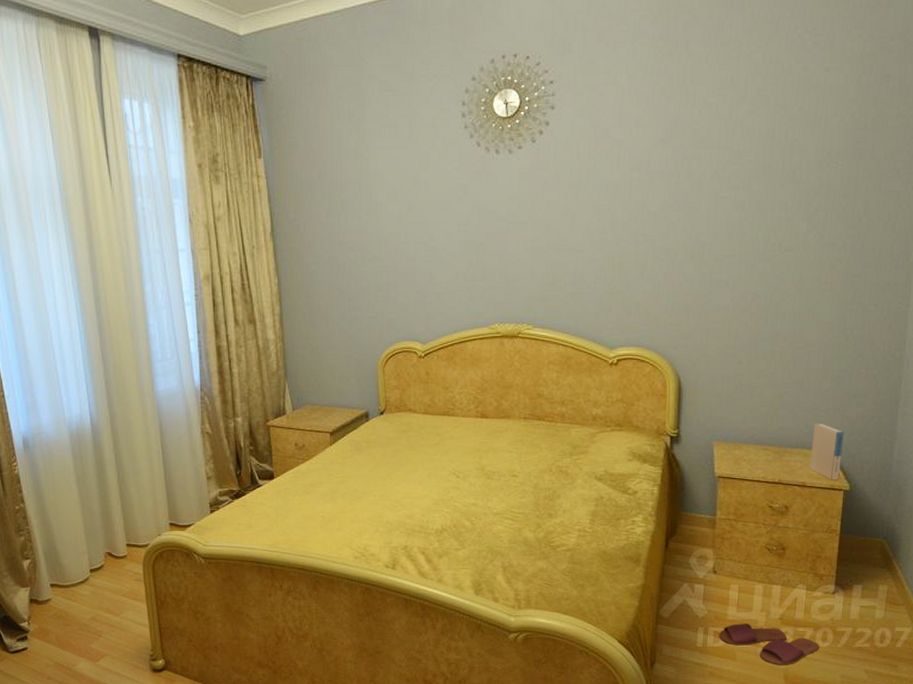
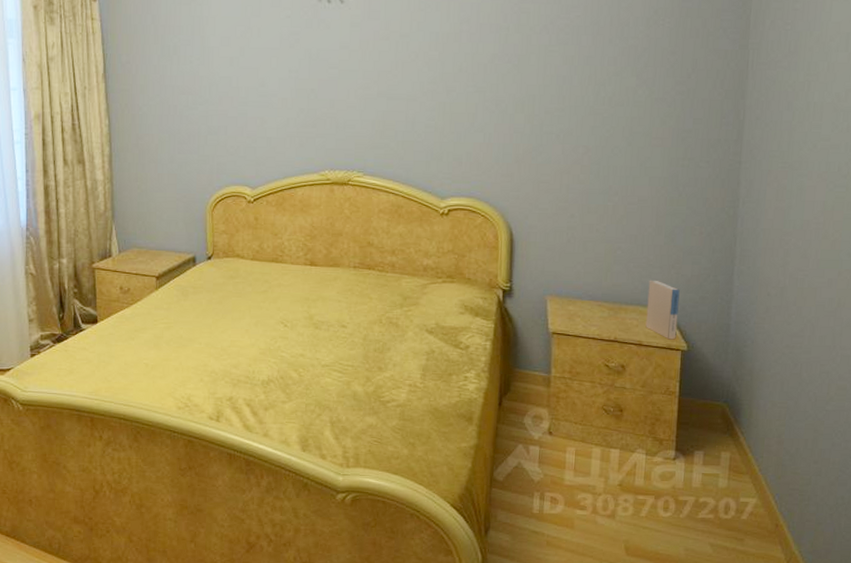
slippers: present [719,623,820,665] -> none [556,489,662,535]

